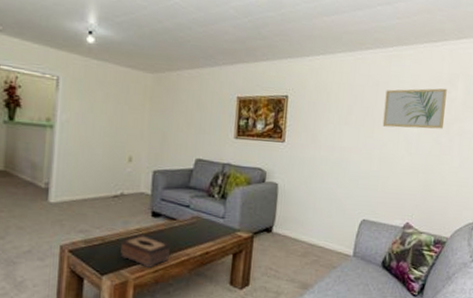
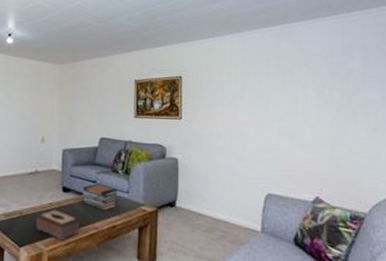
book stack: none [173,208,213,237] -> present [82,183,118,211]
wall art: present [382,88,447,129] -> none [278,59,345,101]

